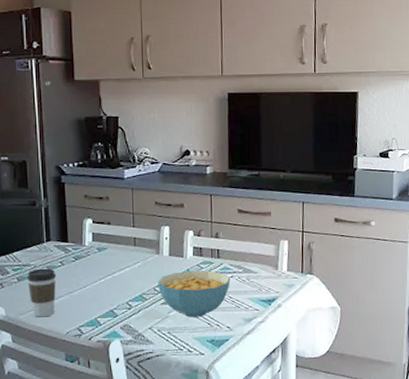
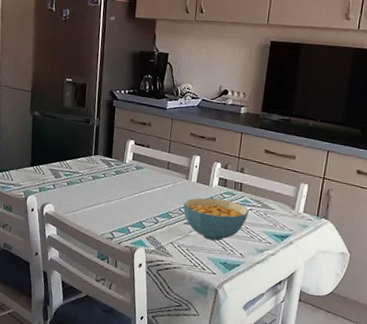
coffee cup: present [27,268,57,318] -> none [75,177,99,219]

